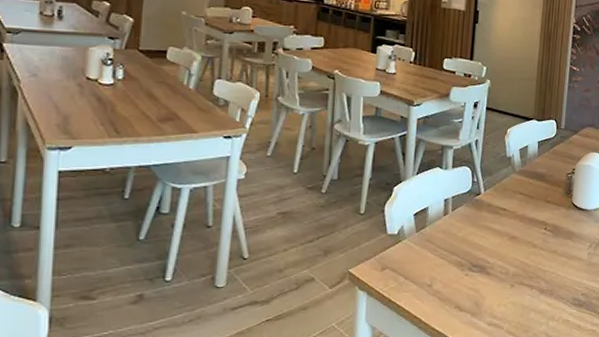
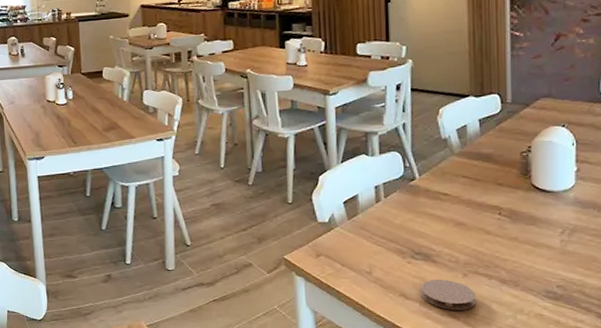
coaster: none [473,290,519,320] -> present [420,279,477,310]

